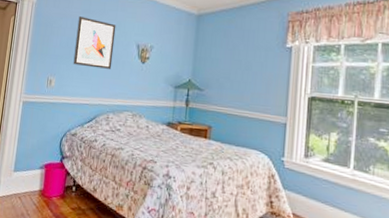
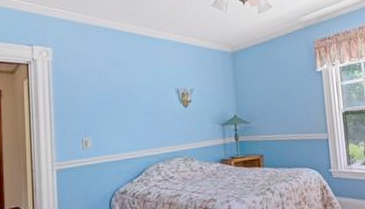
wall art: present [73,16,116,69] -> none [106,69,153,121]

